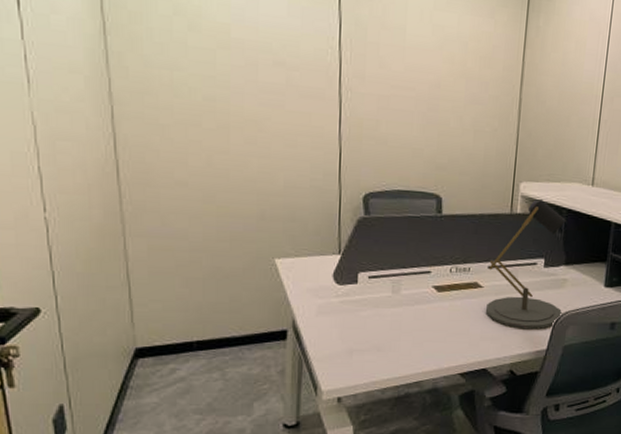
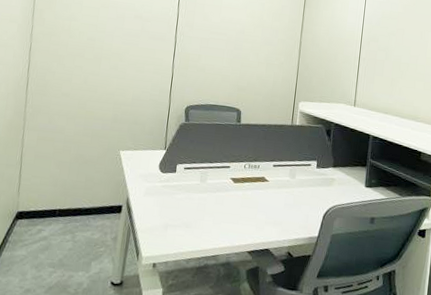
desk lamp: present [485,199,566,329] -> none [269,115,334,219]

